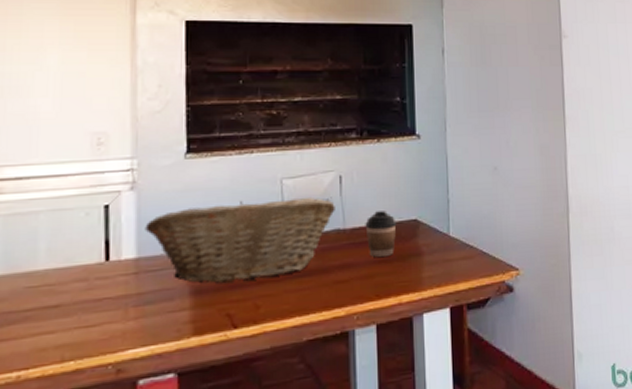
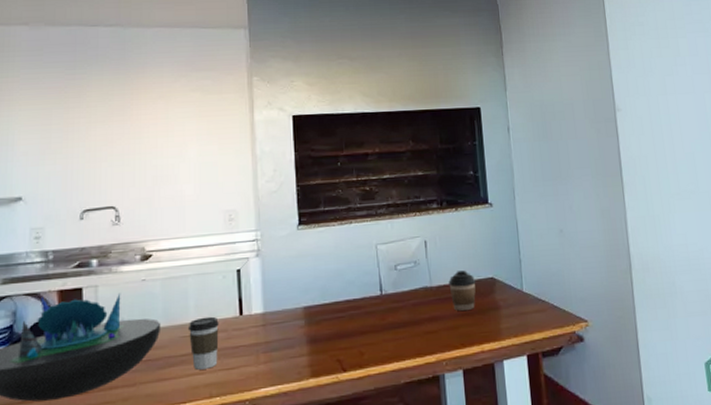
coffee cup: none [35,262,77,328] -> present [187,316,219,370]
fruit basket: present [145,198,335,283] -> none [269,260,423,334]

